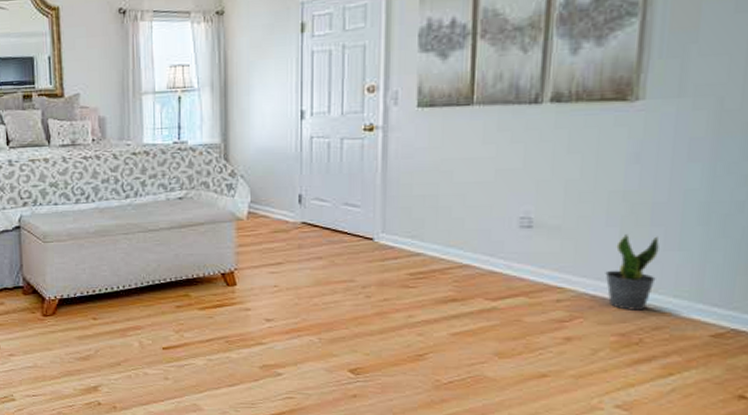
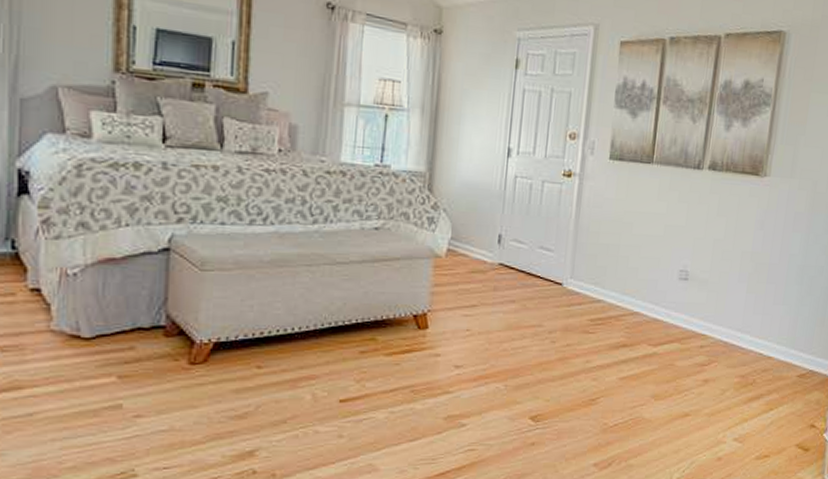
potted plant: present [605,233,659,310] -> none [735,289,771,355]

